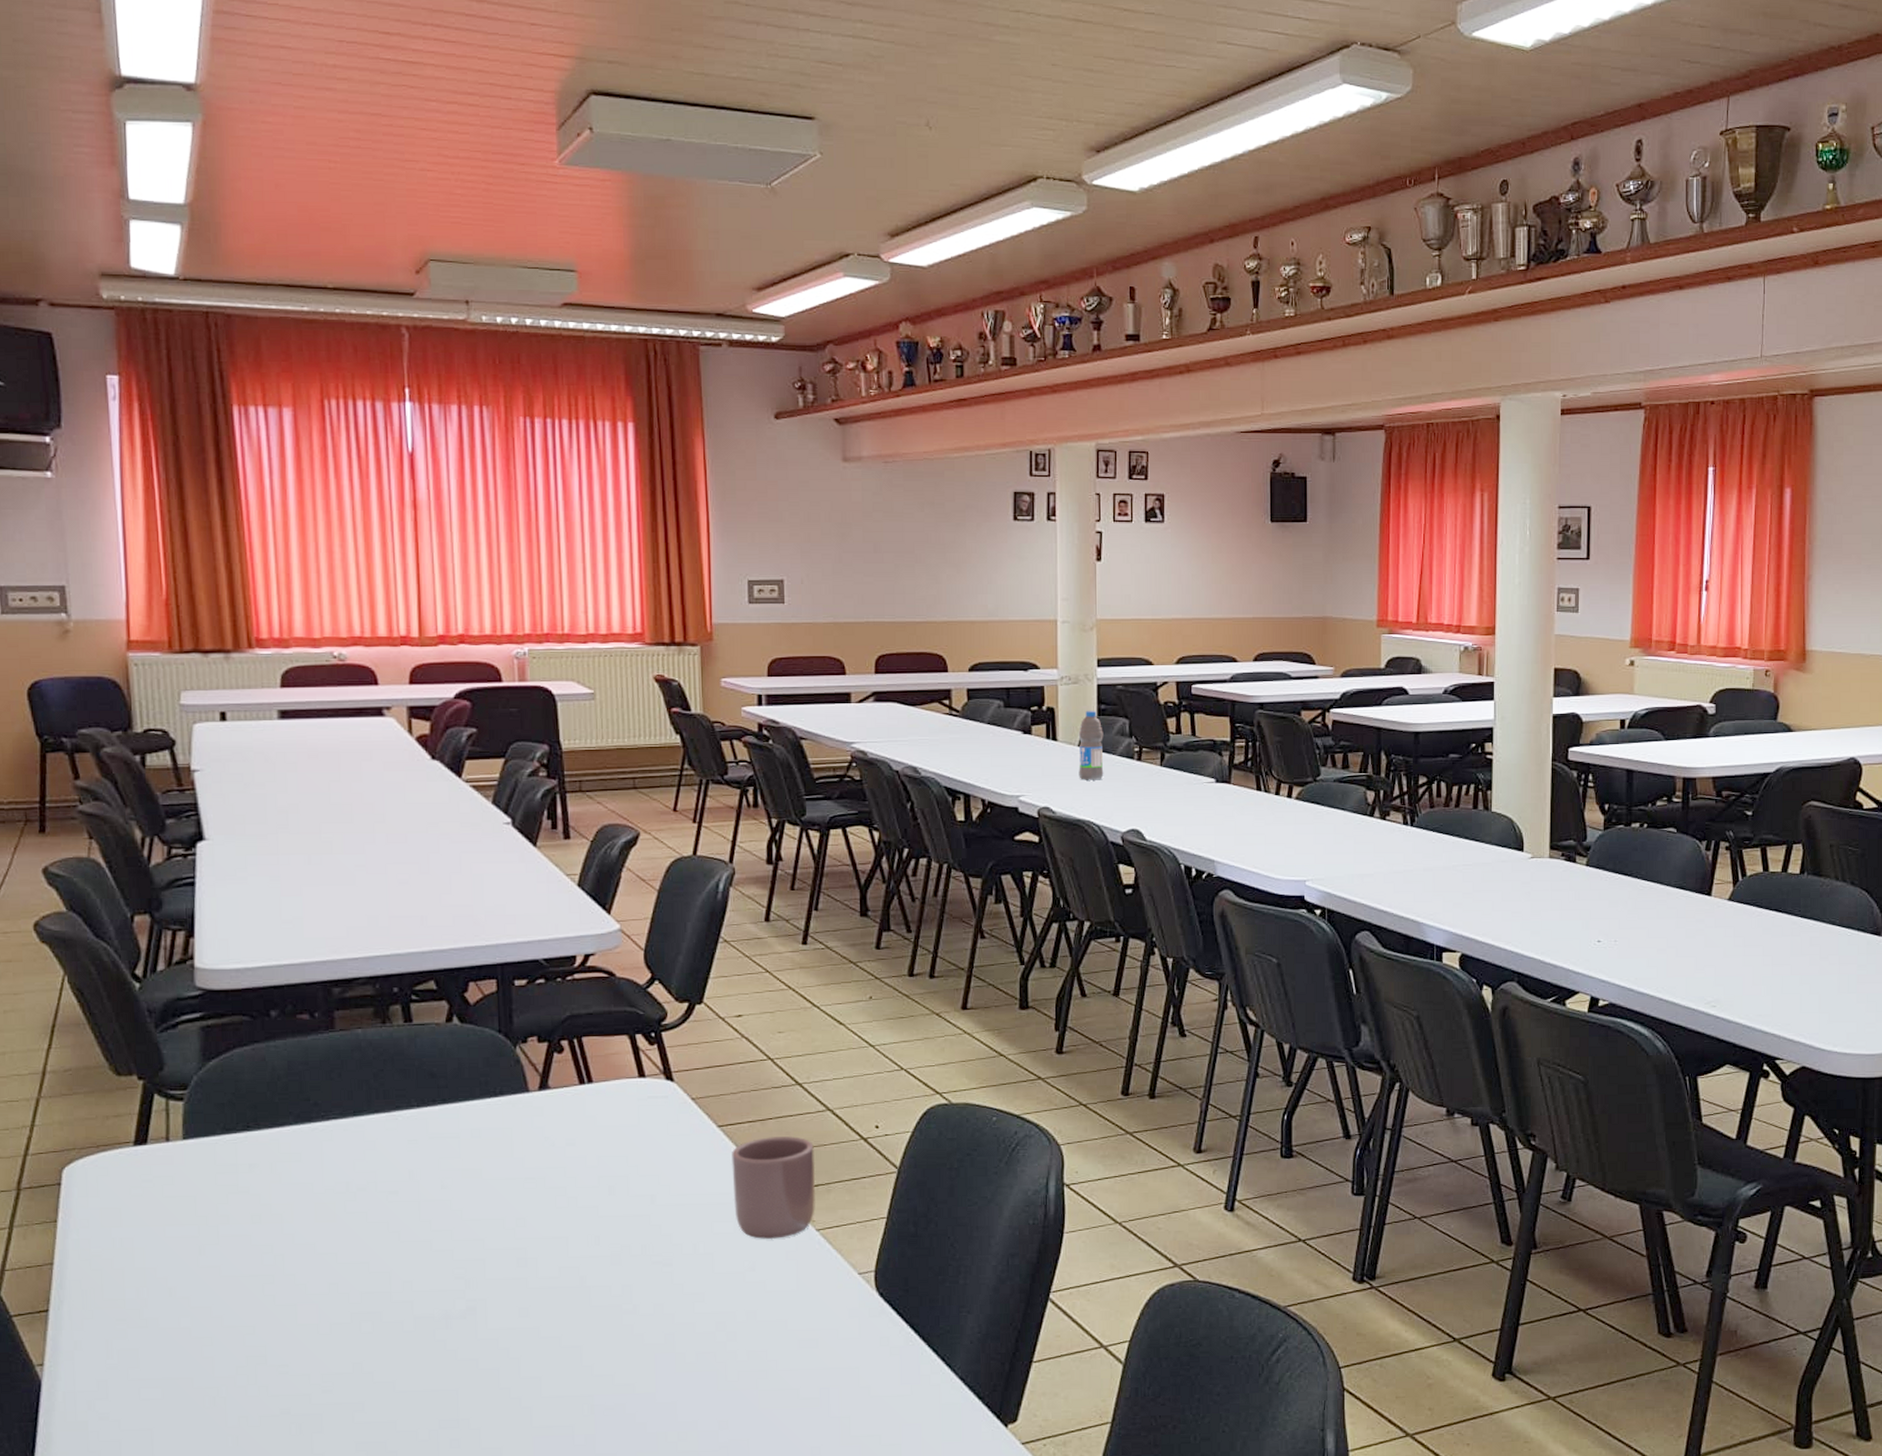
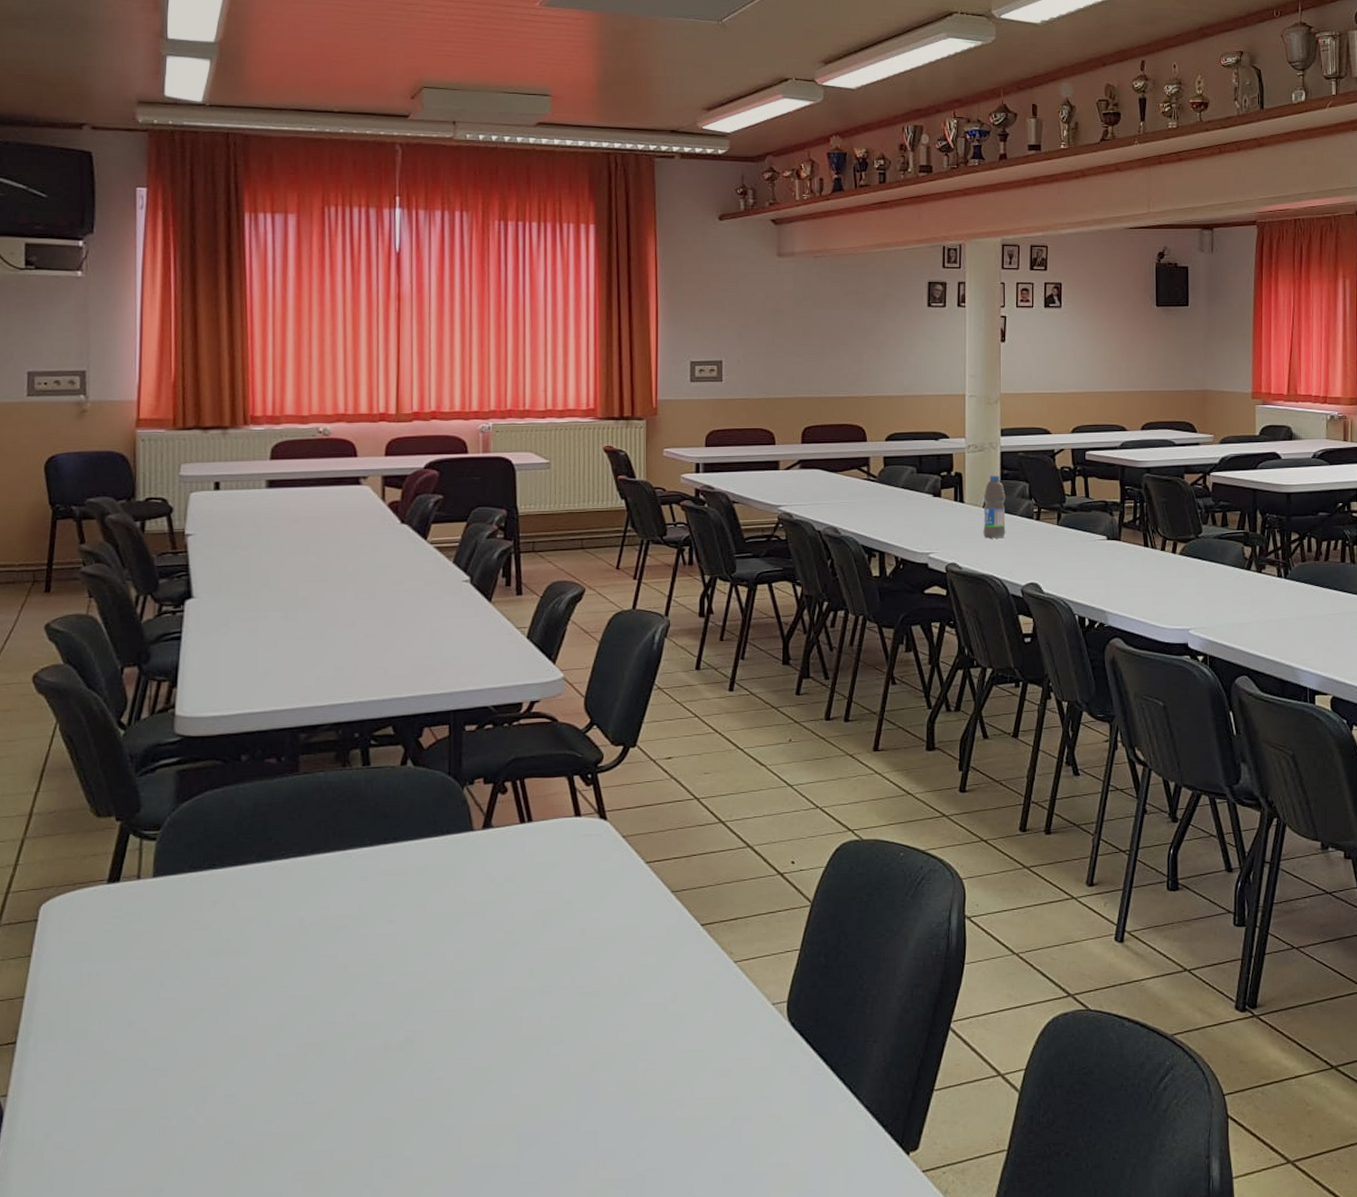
mug: present [732,1136,816,1240] -> none [657,872,735,972]

